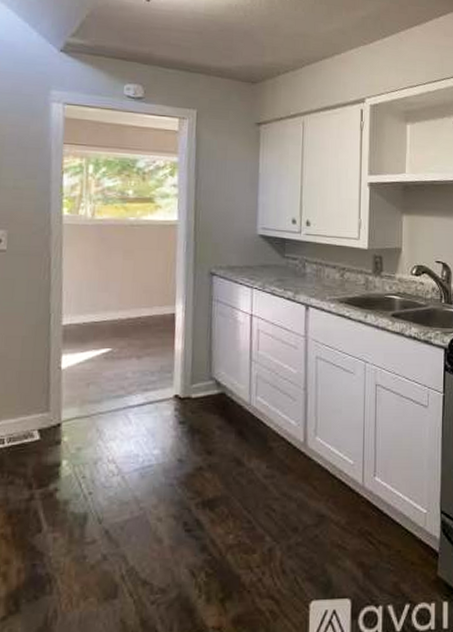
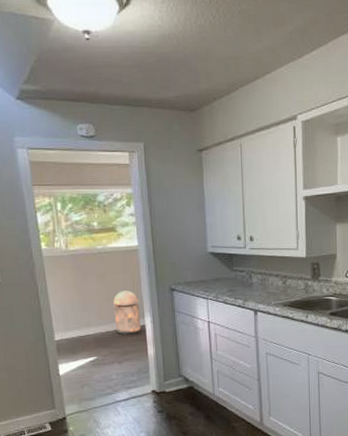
trash can: none [138,271,171,323] -> present [113,290,142,334]

